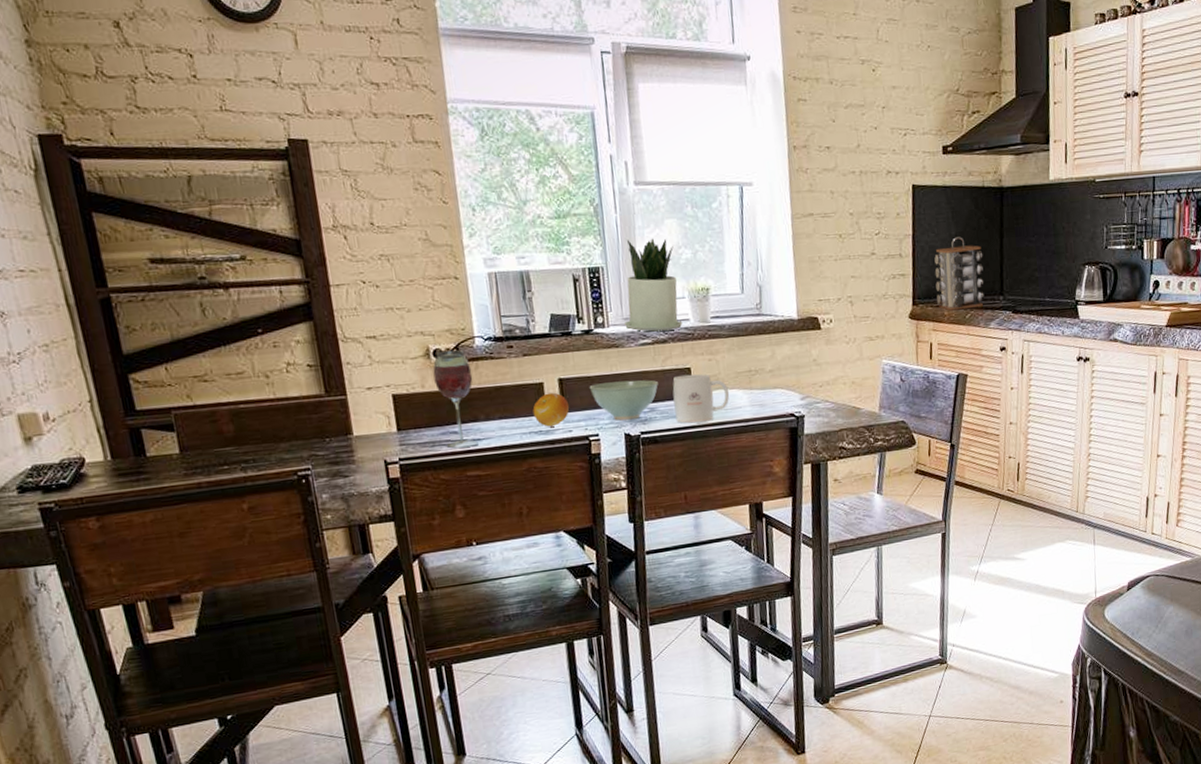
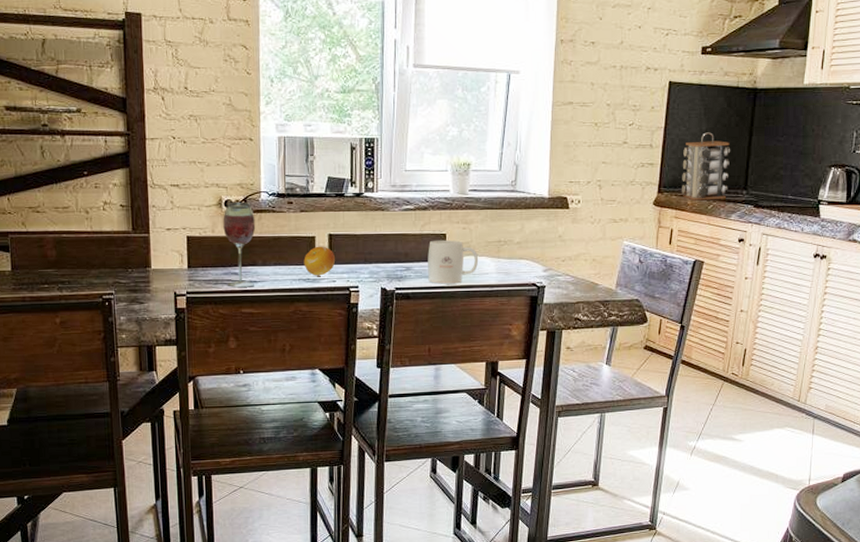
bowl: present [589,380,658,421] -> none [355,241,416,276]
planter: present [624,238,683,332] -> none [392,116,443,199]

